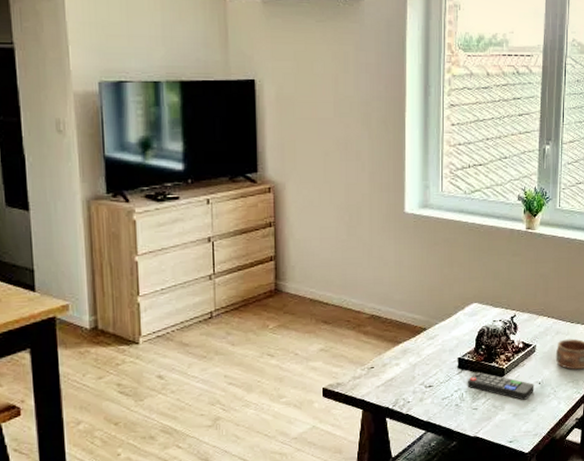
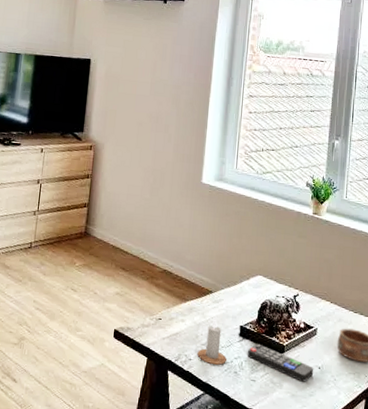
candle: none [416,353,446,402] -> present [197,316,227,365]

